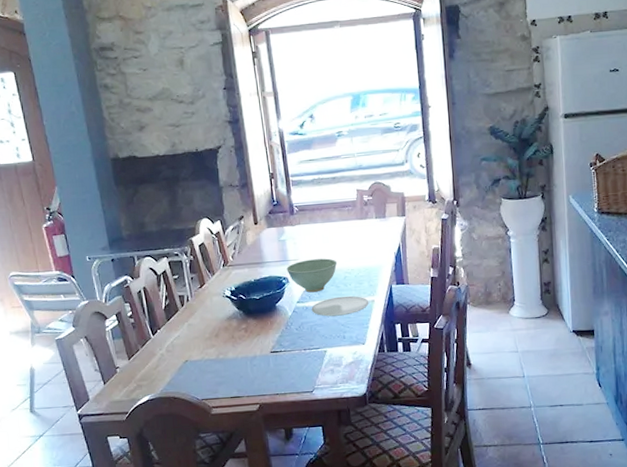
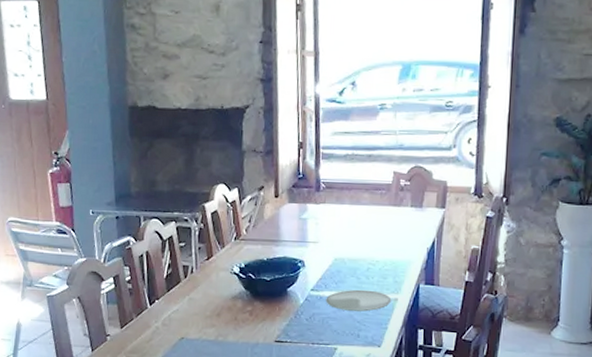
bowl: present [286,258,338,293] -> none [304,244,362,282]

